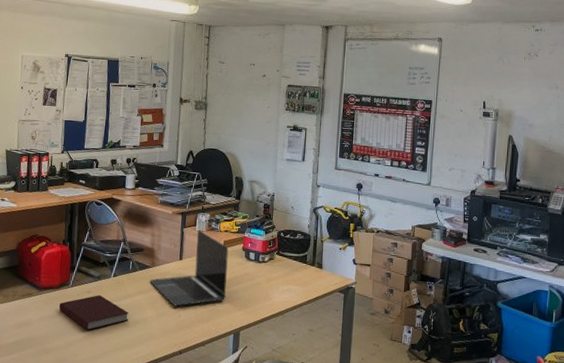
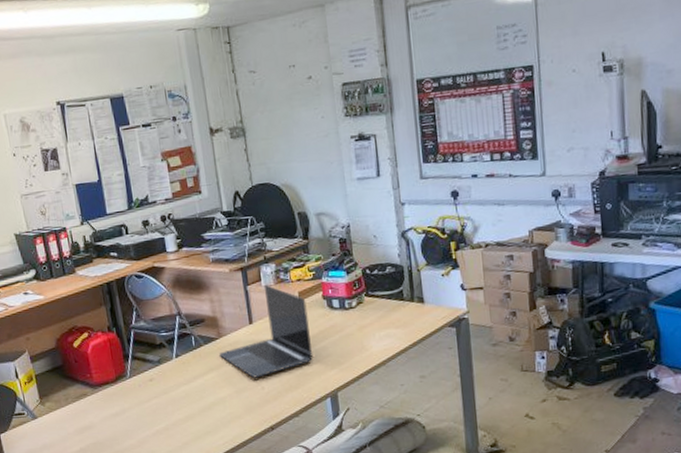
notebook: present [58,294,130,331] -> none [120,380,205,423]

